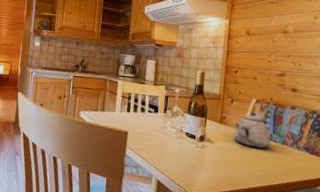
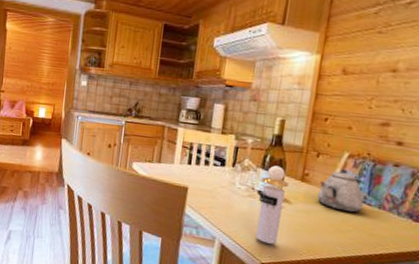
perfume bottle: none [186,111,211,179] -> present [256,165,289,244]

